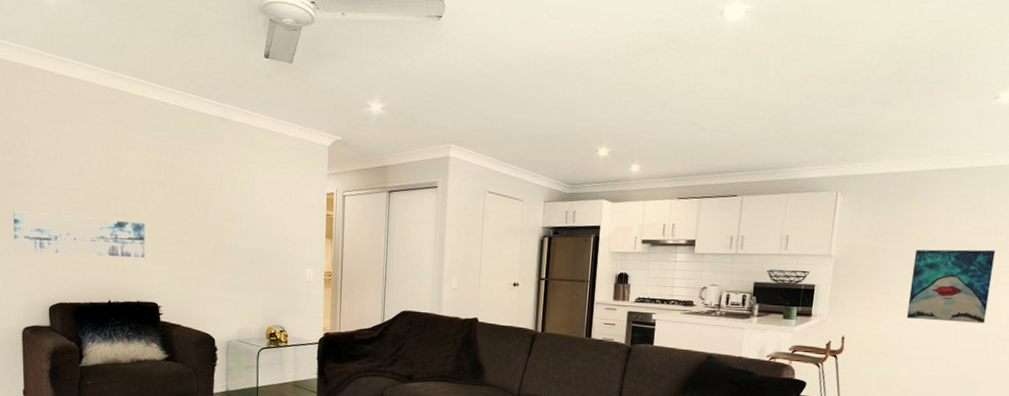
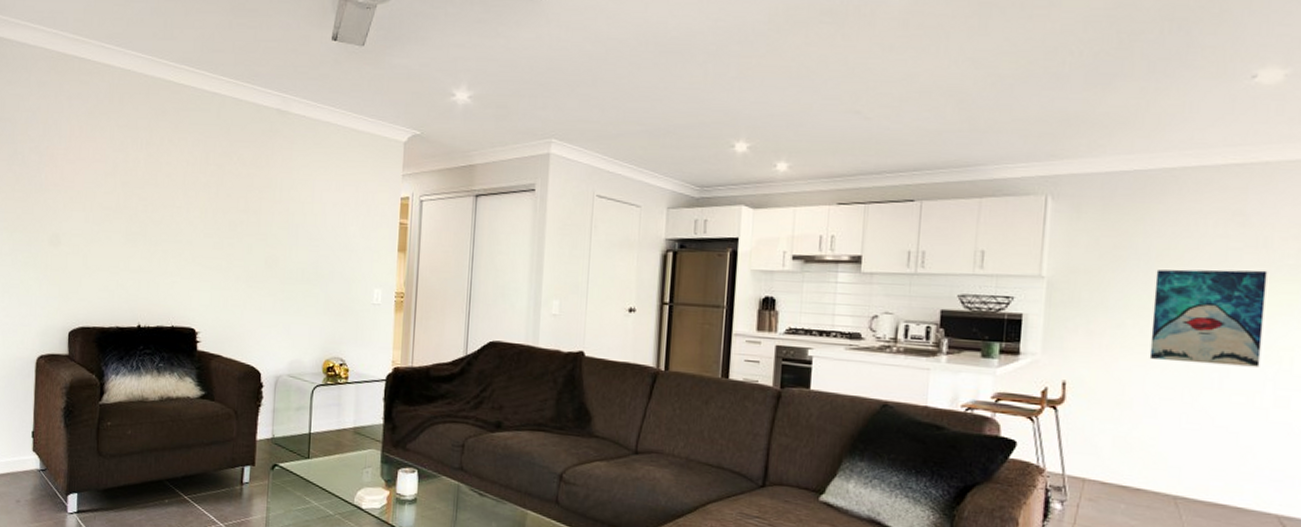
wall art: present [12,210,145,258] -> none [33,218,185,274]

